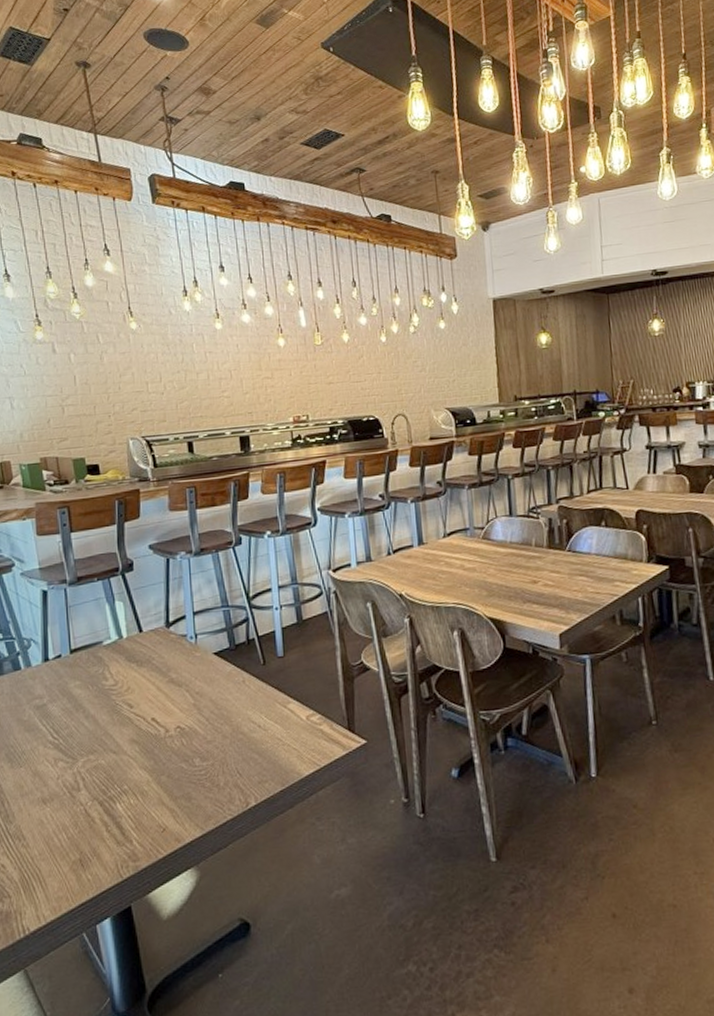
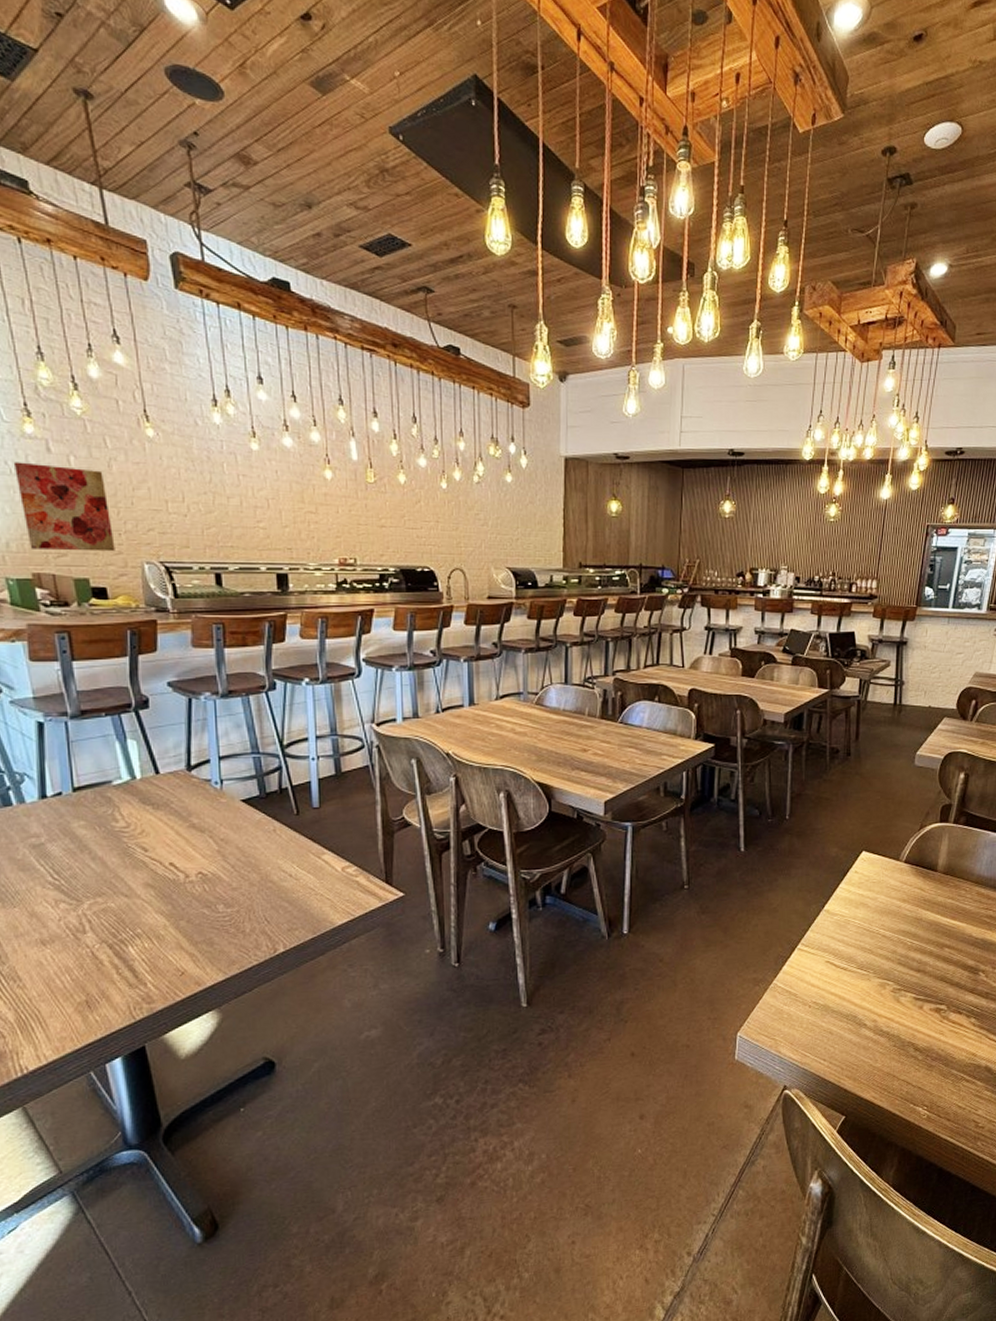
wall art: none [27,363,106,437] -> present [13,462,115,552]

